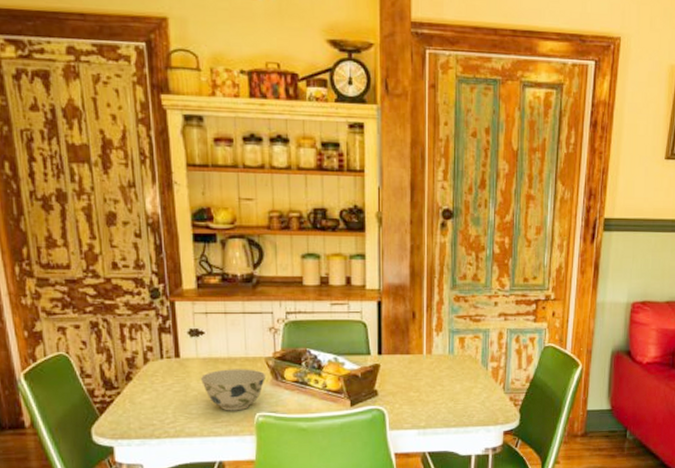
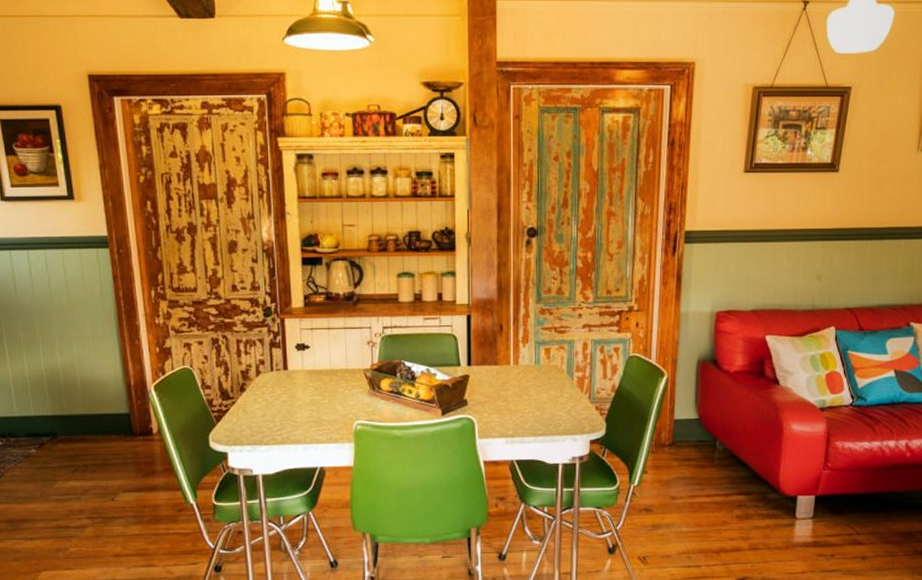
bowl: present [200,369,265,411] -> none [305,380,363,420]

